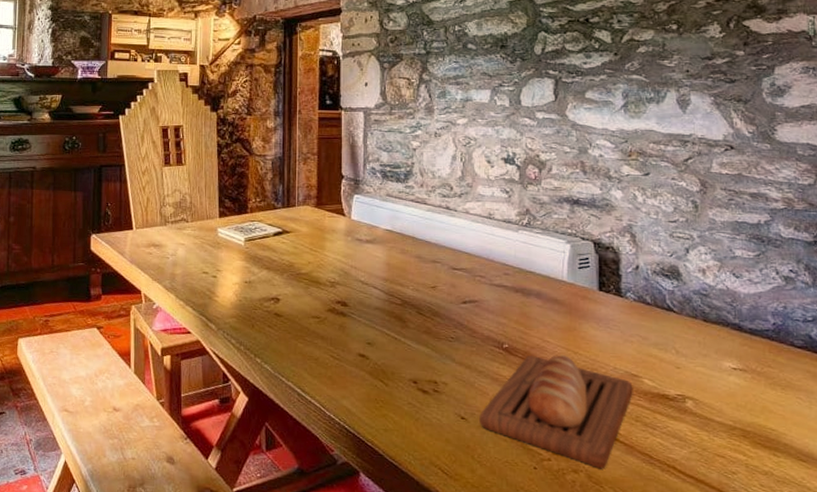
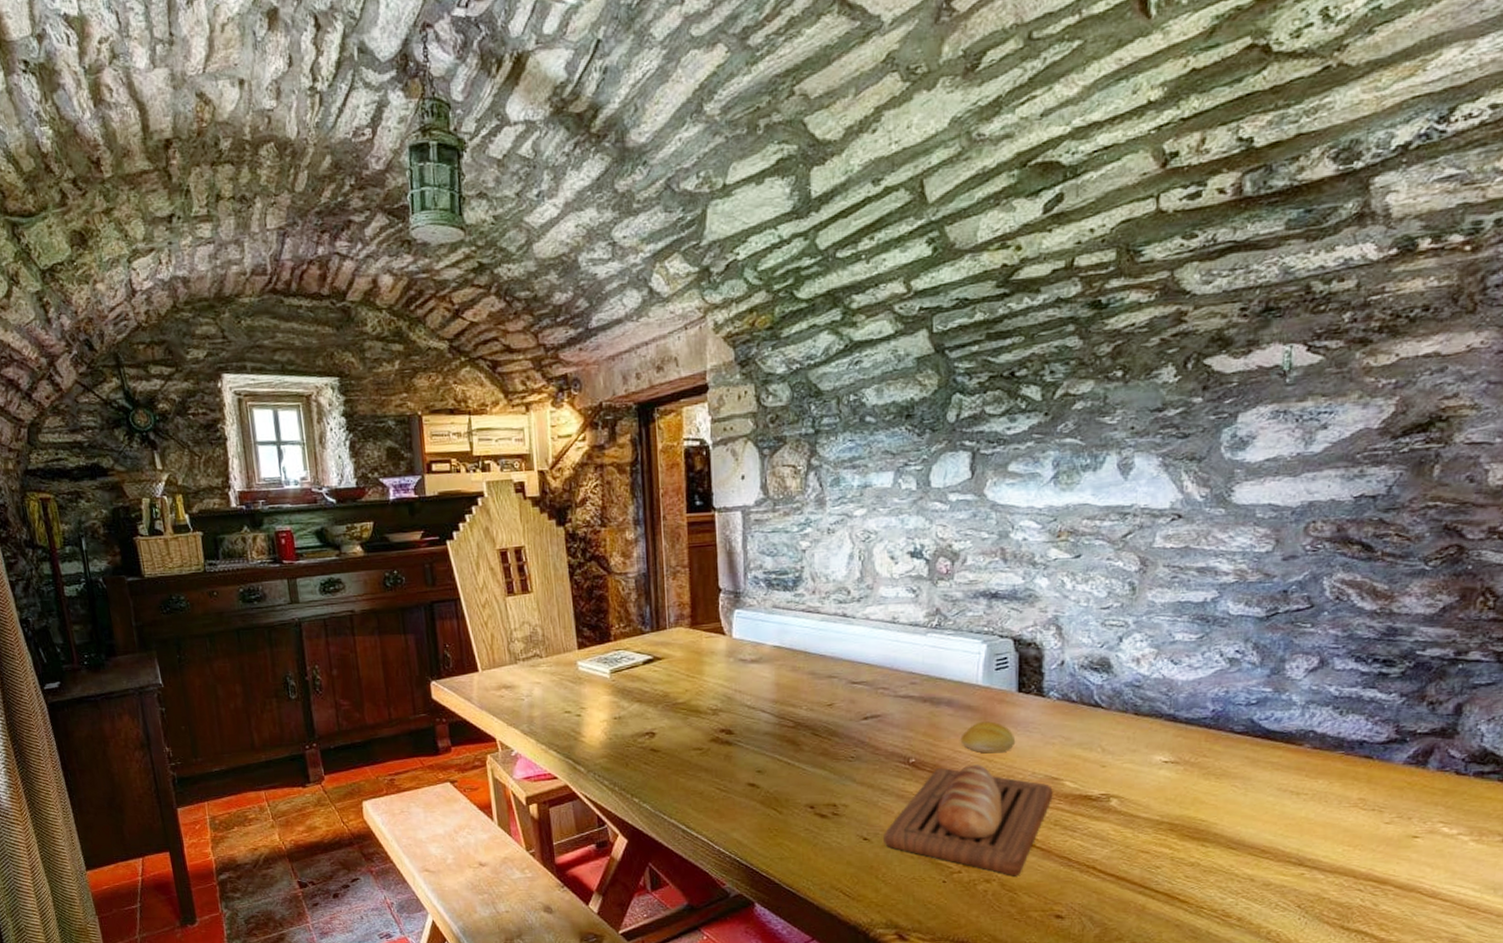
bread roll: none [548,315,598,346] -> present [960,721,1016,754]

